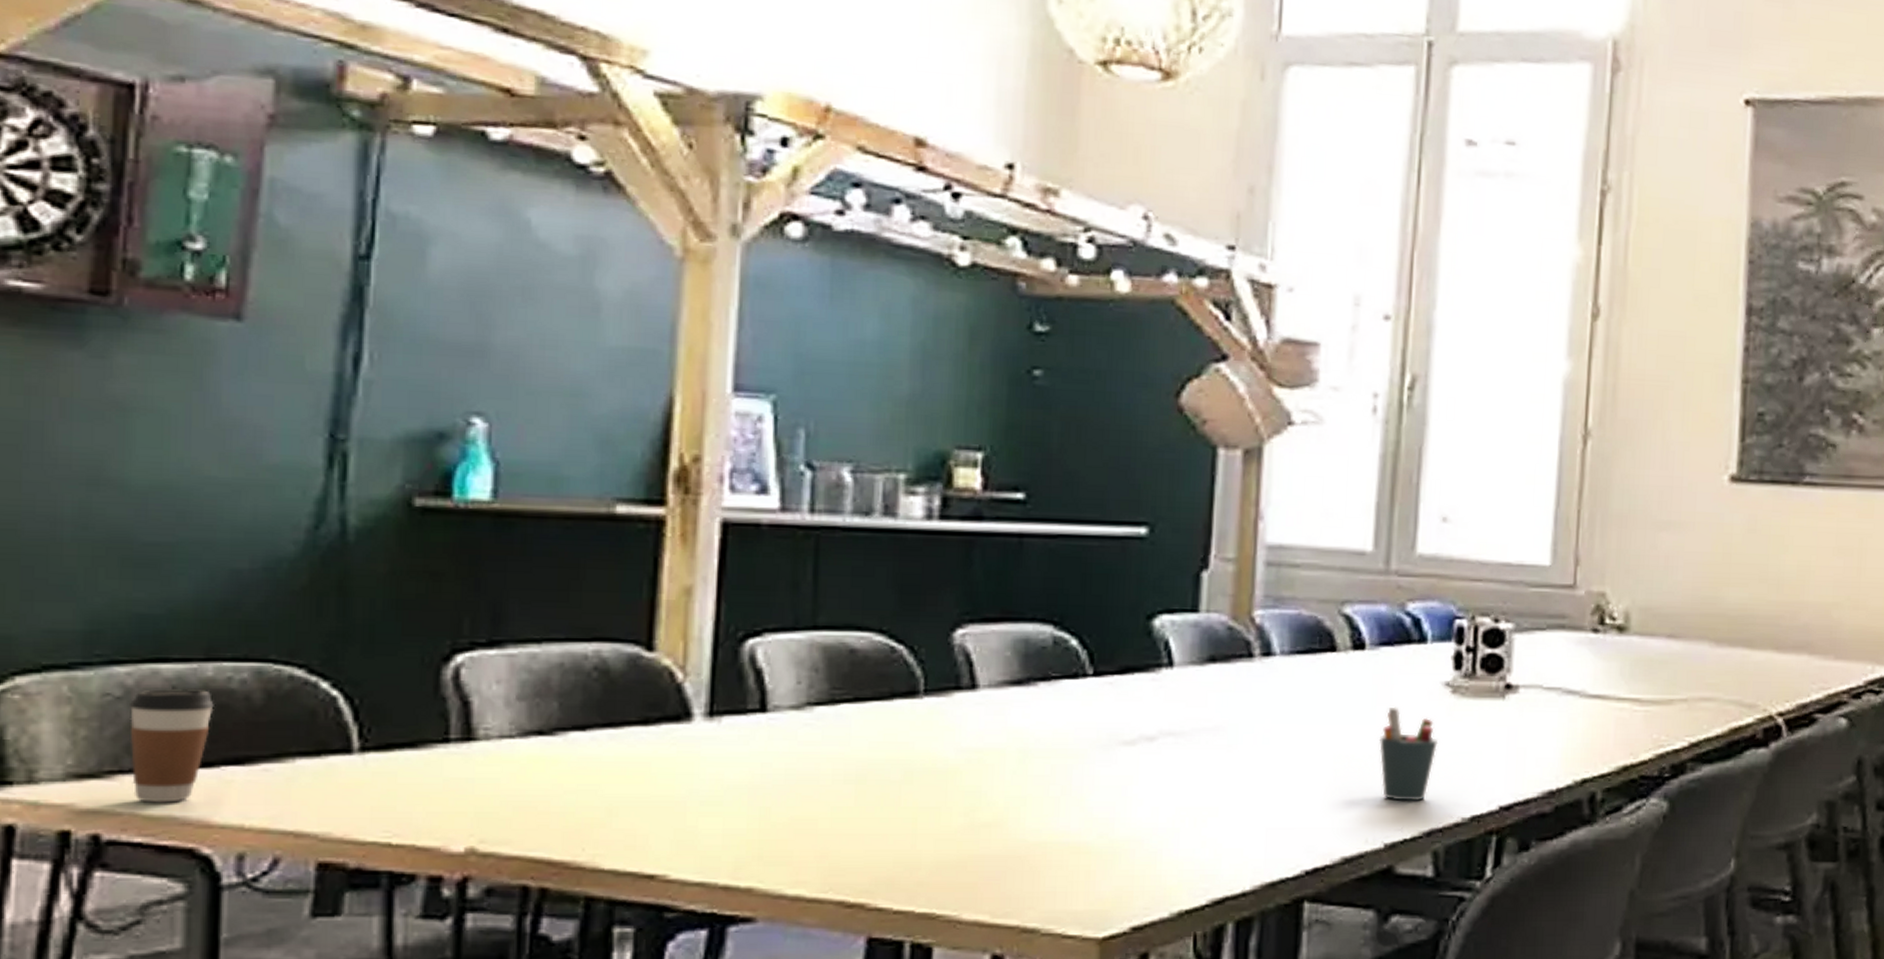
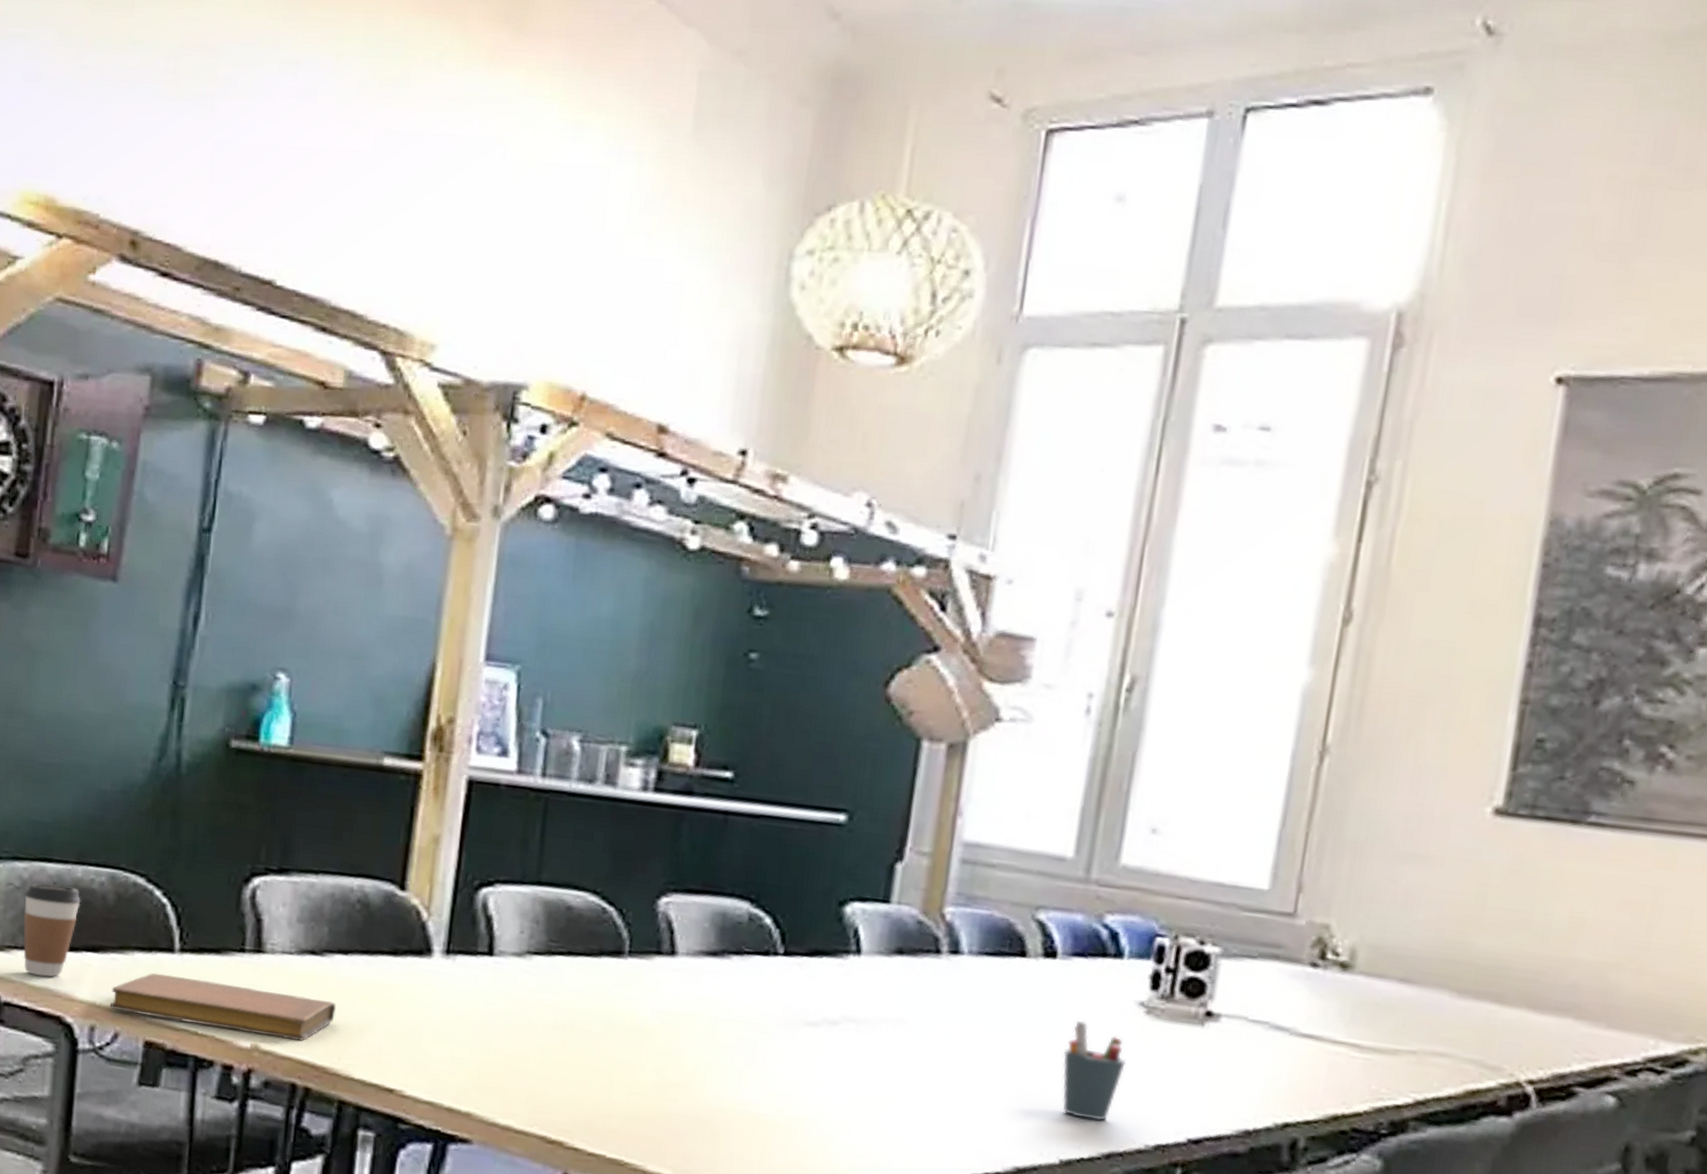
notebook: none [264,780,576,837] -> present [109,972,337,1042]

